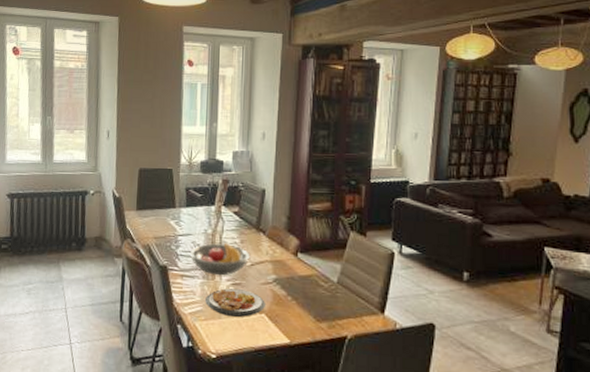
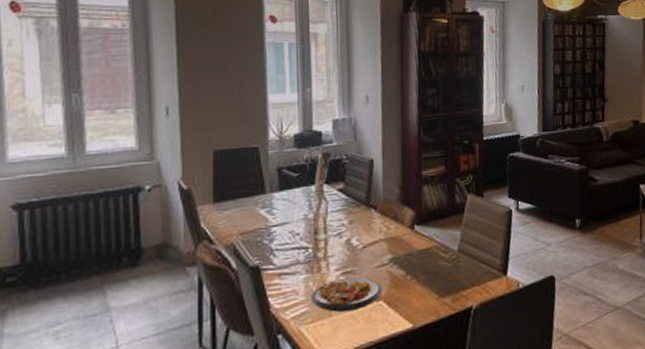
fruit bowl: present [189,241,250,276] -> none [287,225,362,267]

